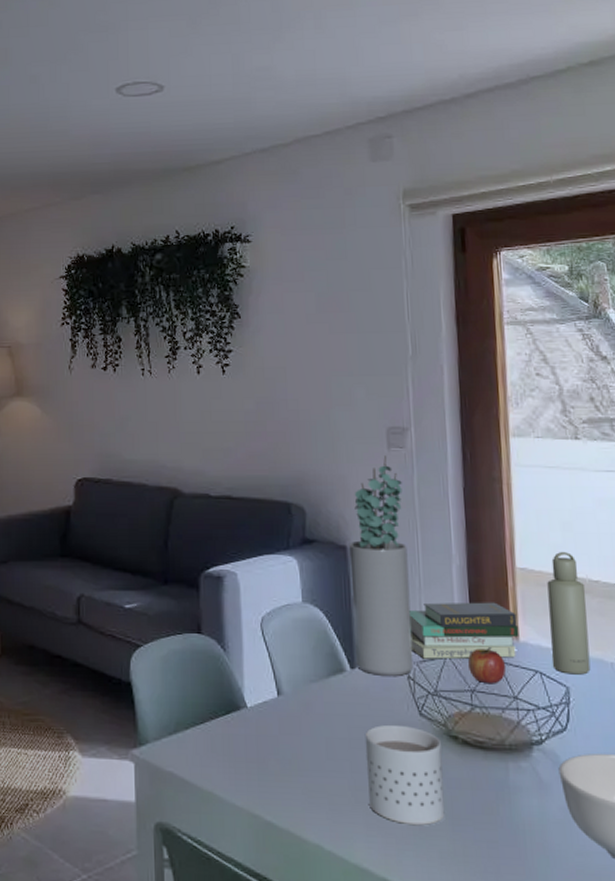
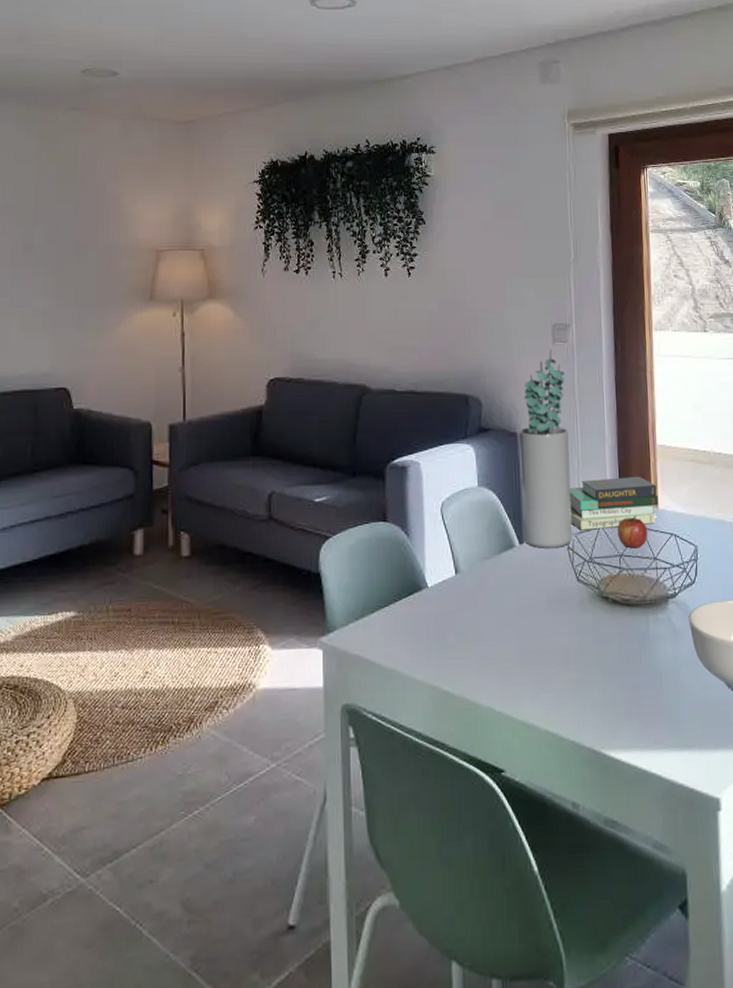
mug: present [364,724,445,826] -> none [531,591,597,680]
bottle: present [547,552,591,675] -> none [681,430,714,535]

